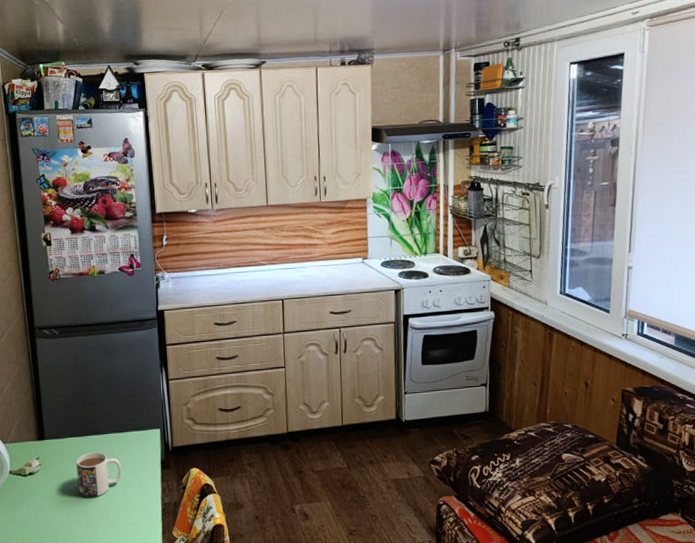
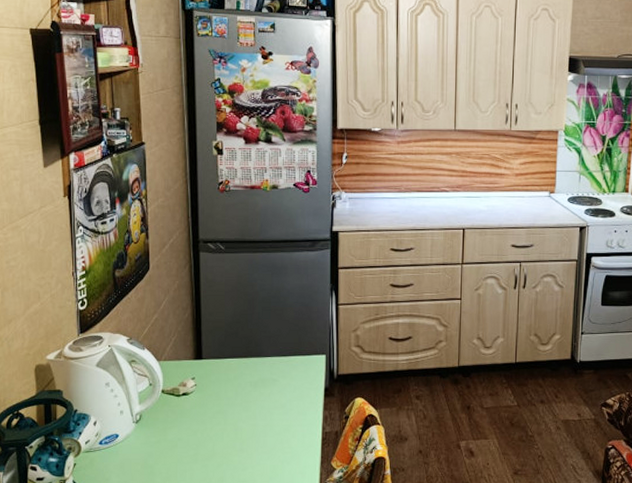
mug: present [76,452,122,498] -> none [234,375,283,423]

